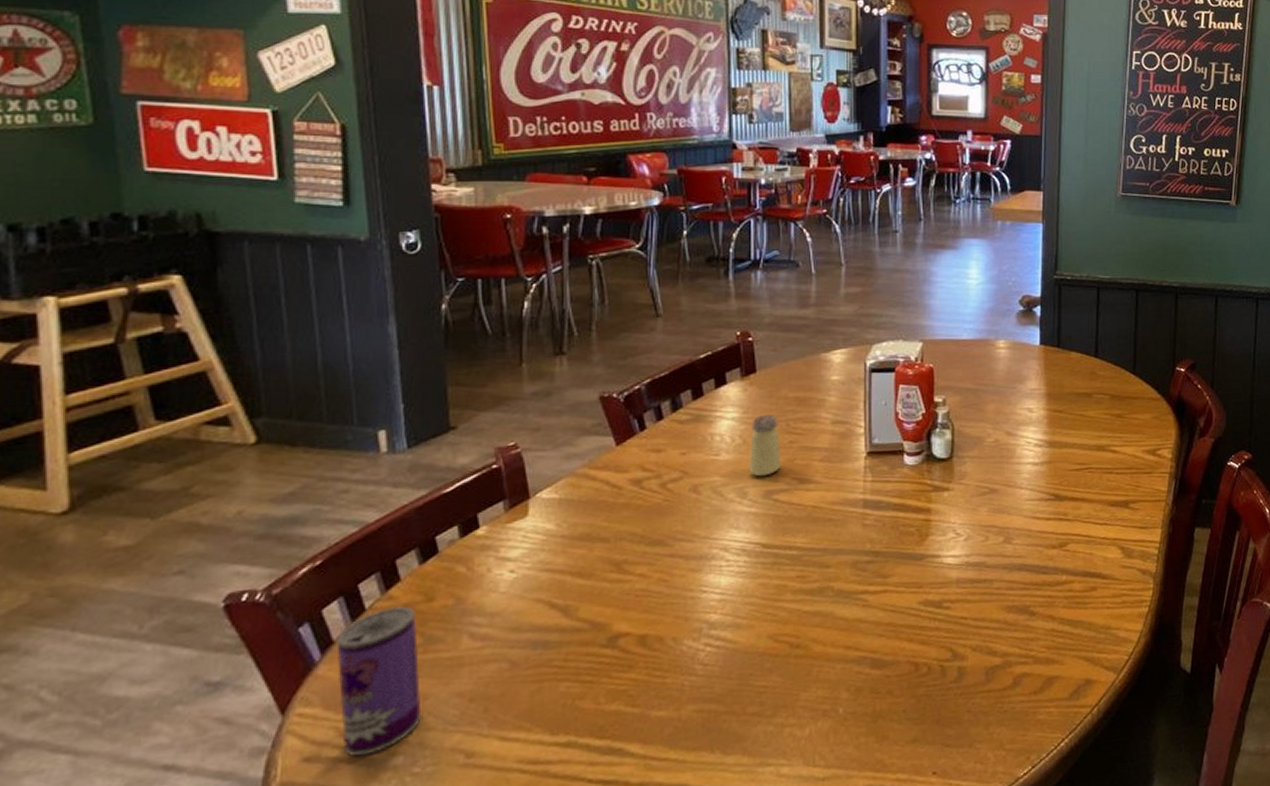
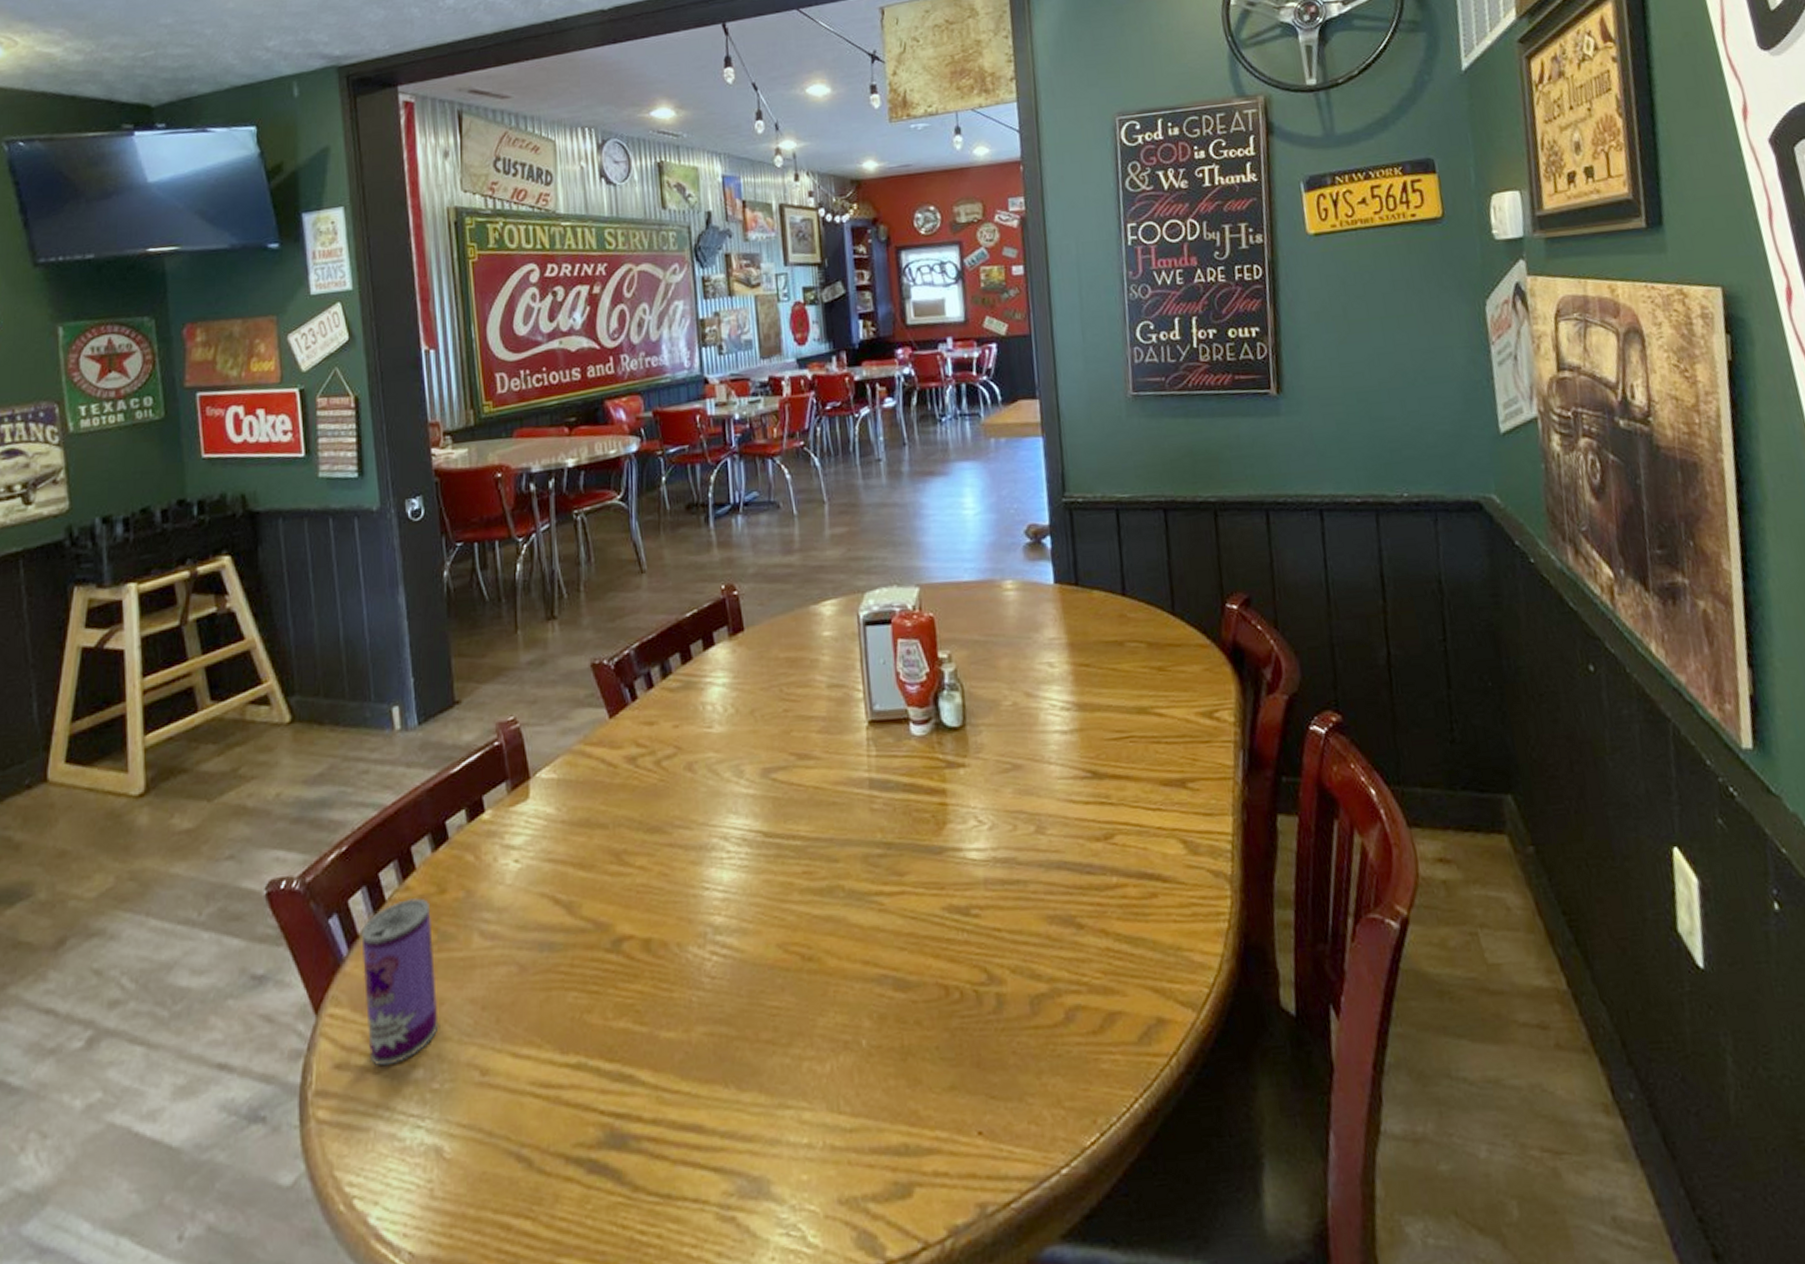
saltshaker: present [748,414,781,477] -> none [743,678,777,752]

